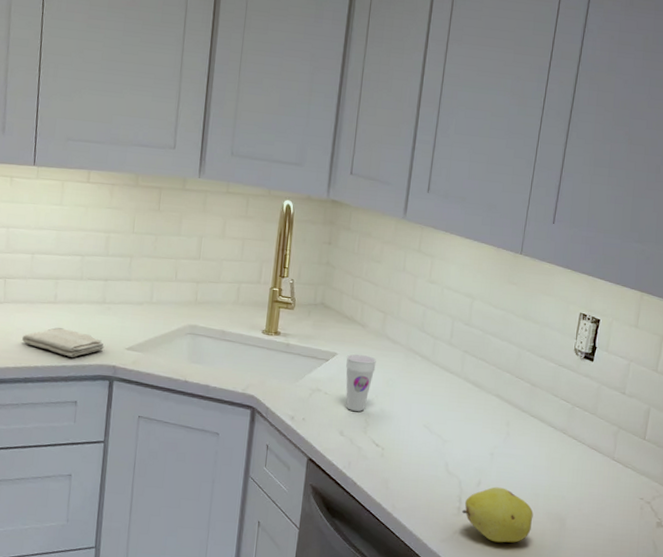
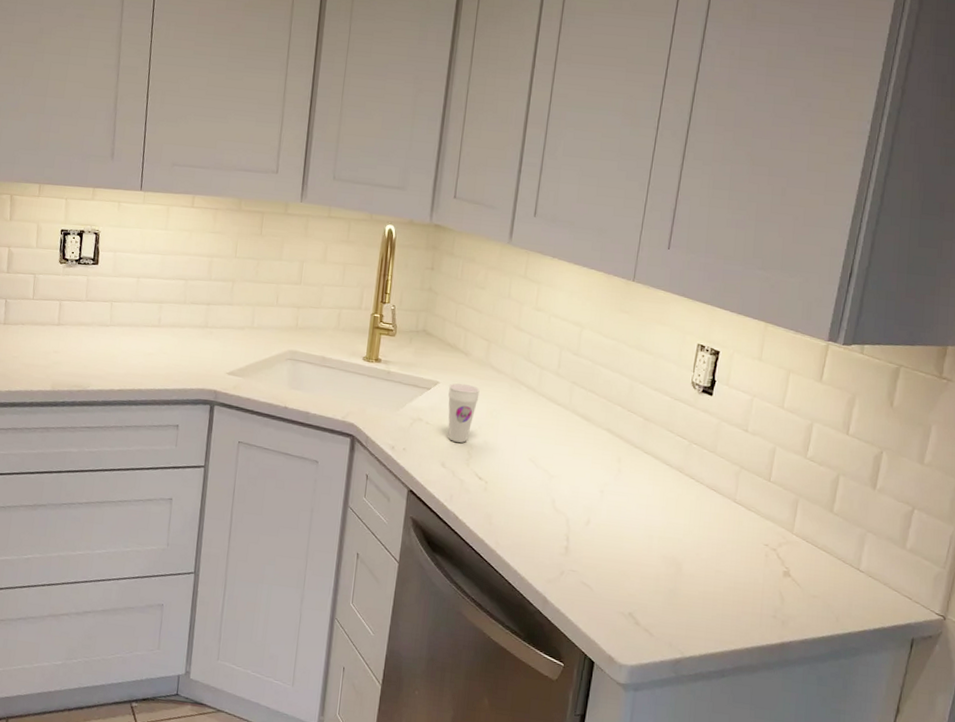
washcloth: present [22,327,104,357] -> none [127,351,206,381]
fruit: present [461,487,533,543] -> none [569,526,647,587]

